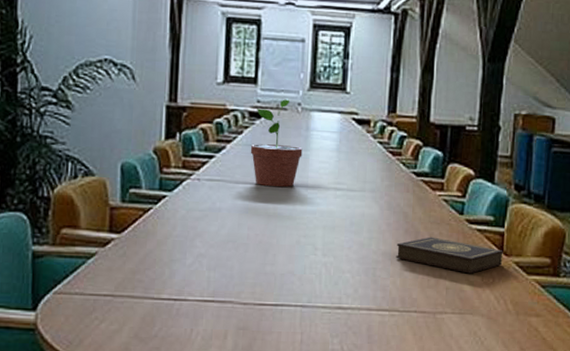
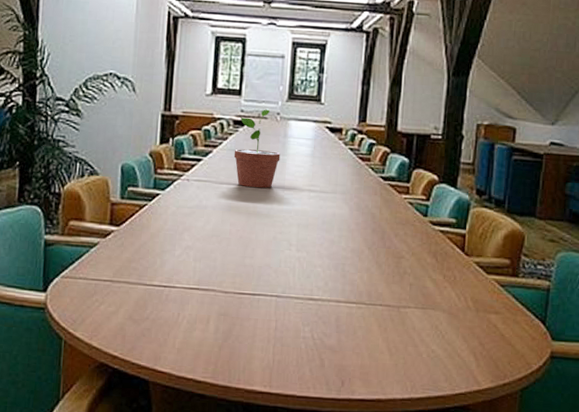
book: present [396,237,503,274] -> none [363,236,465,272]

